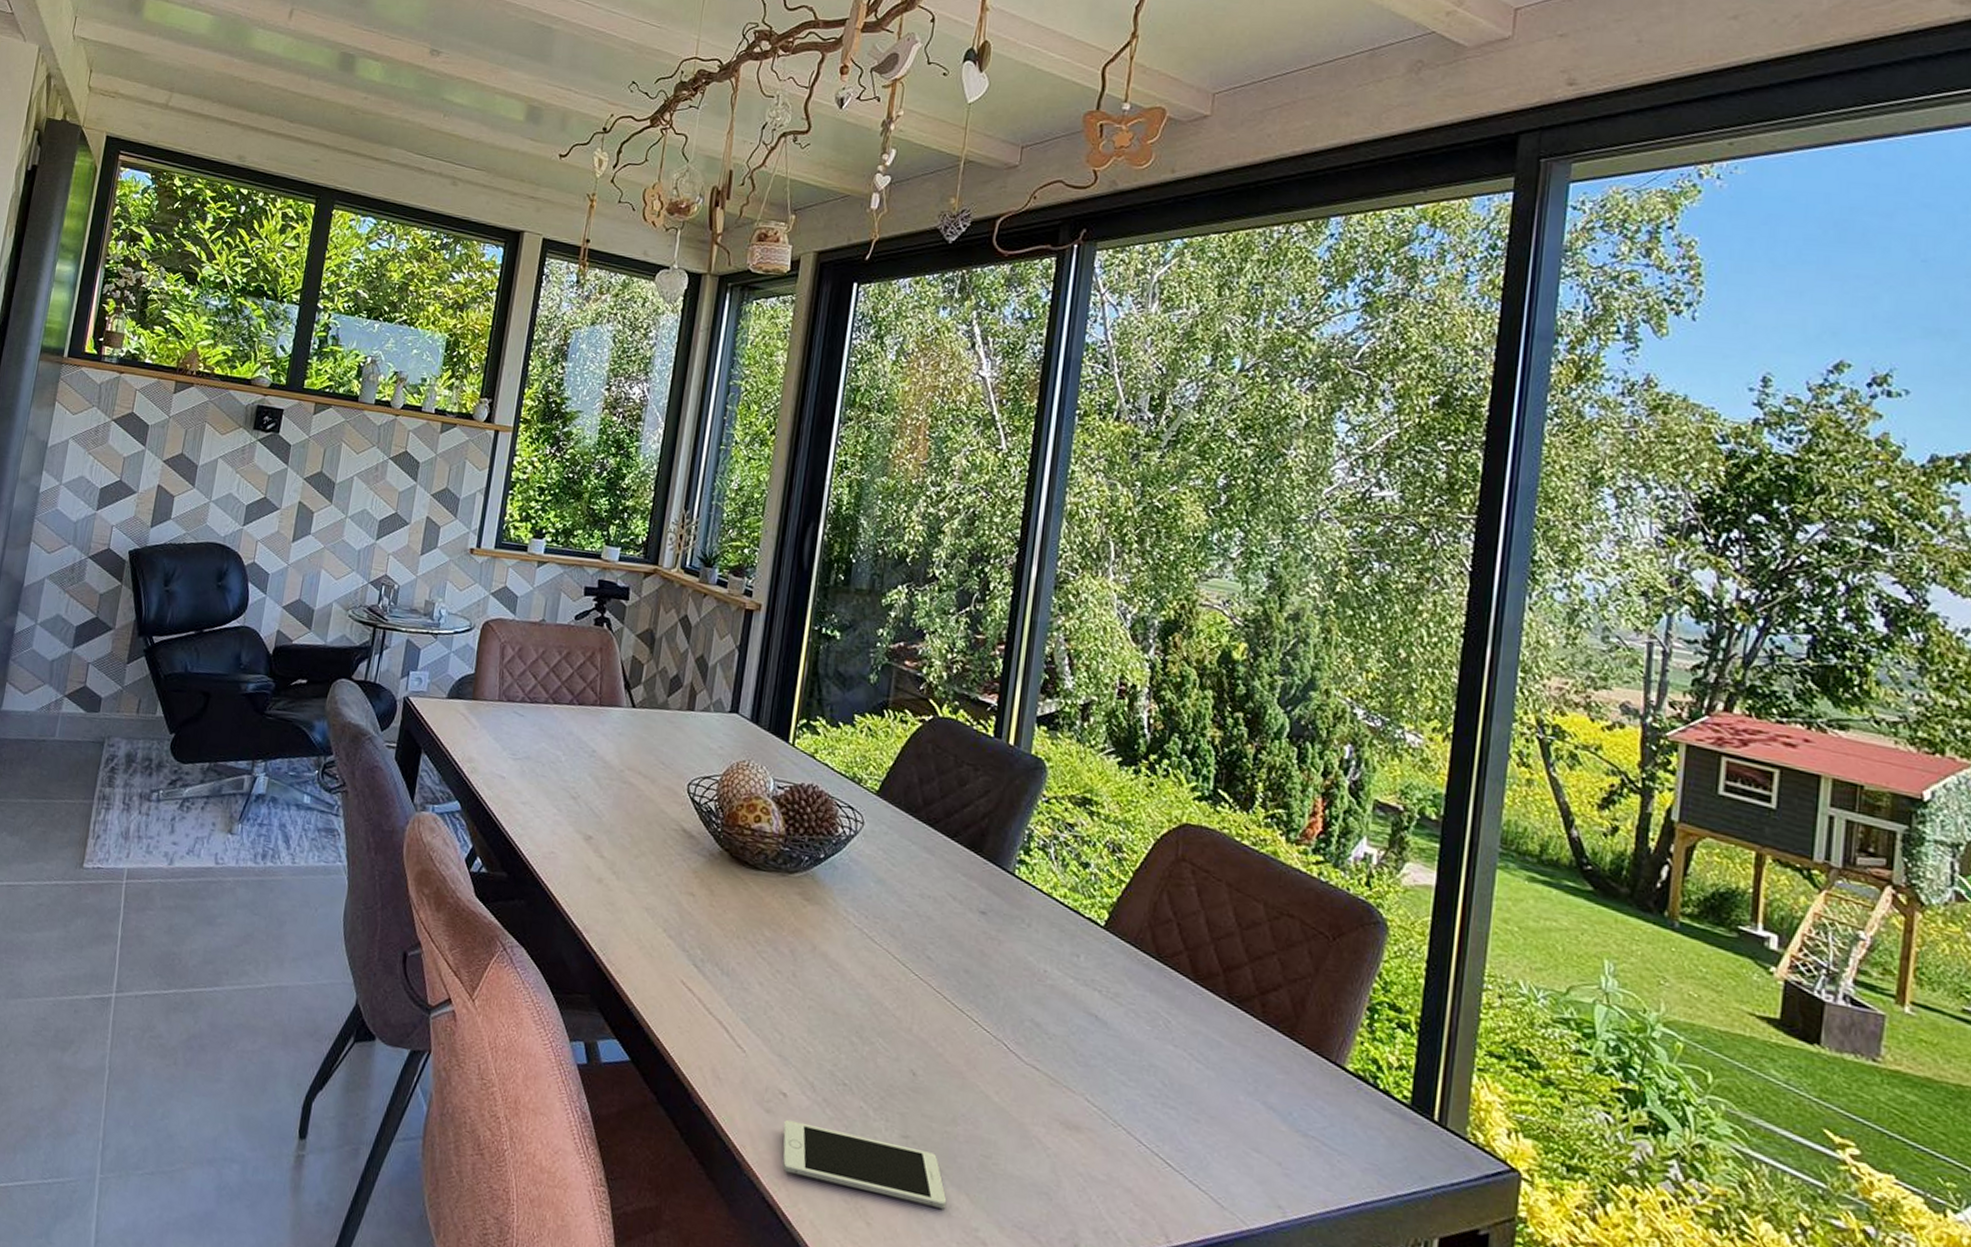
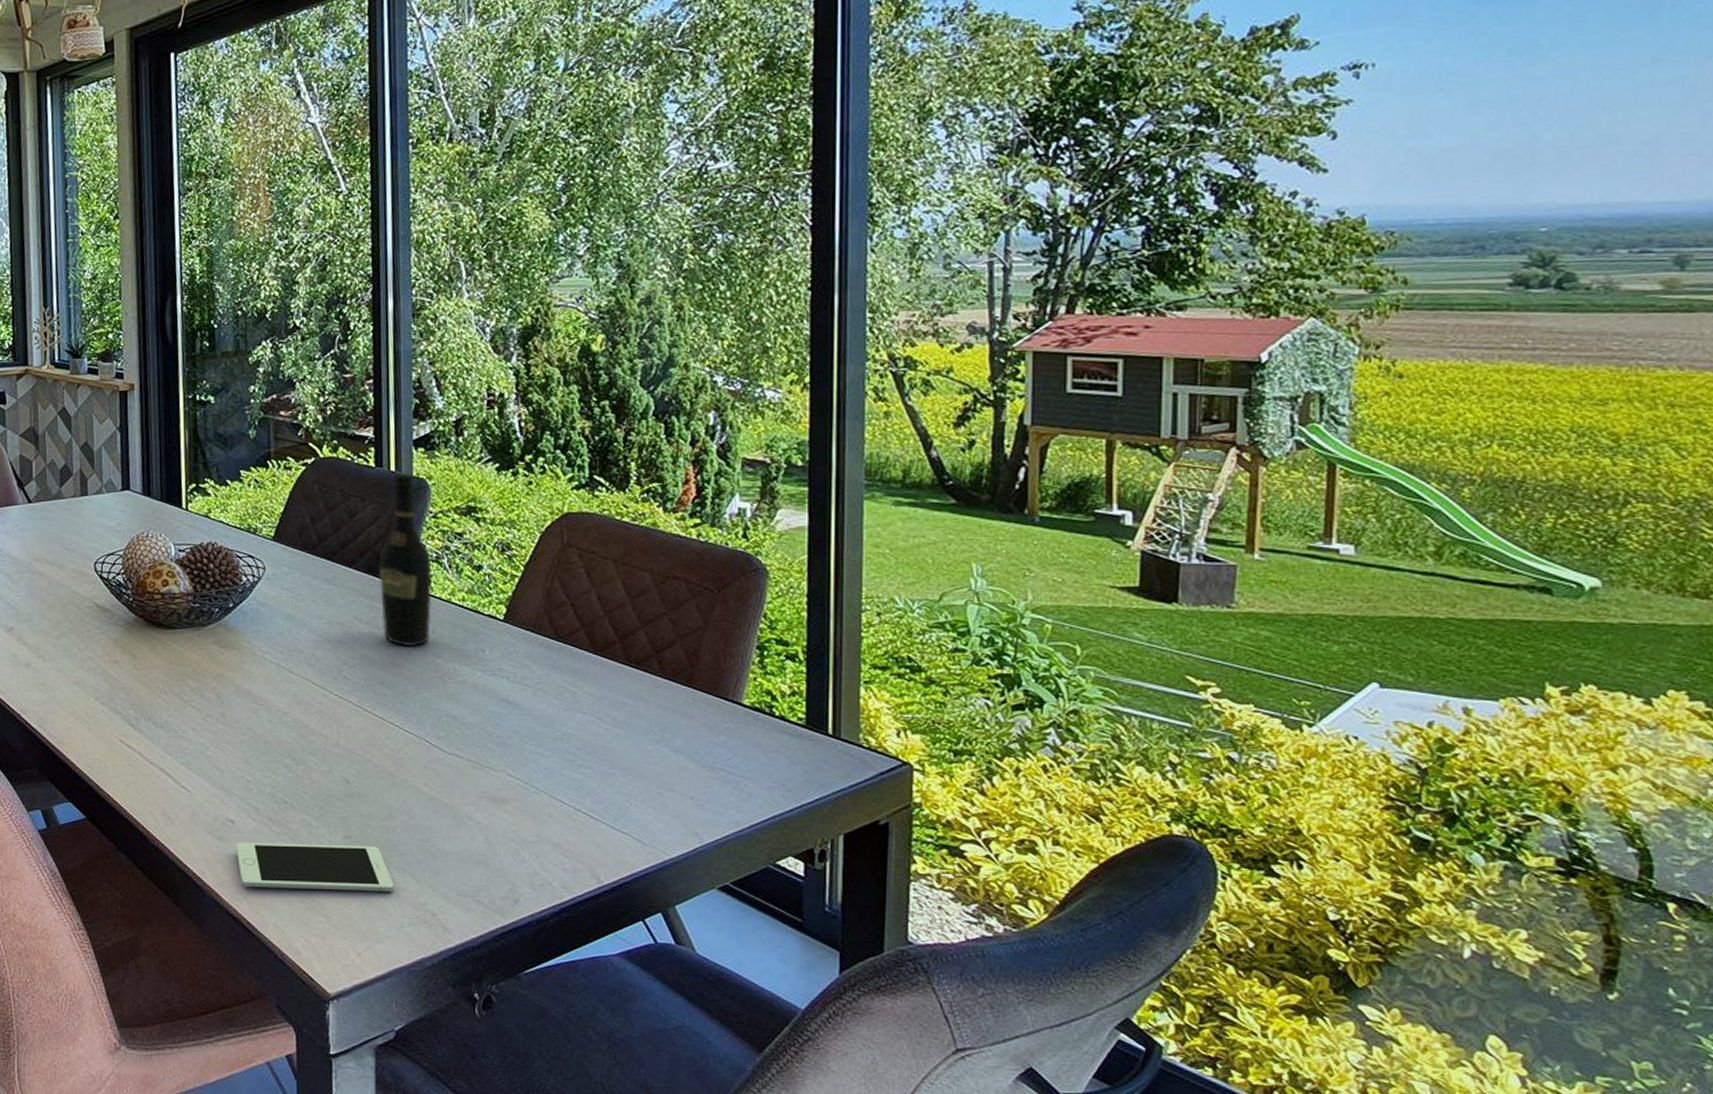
wine bottle: none [976,747,1039,938] -> present [379,472,433,646]

